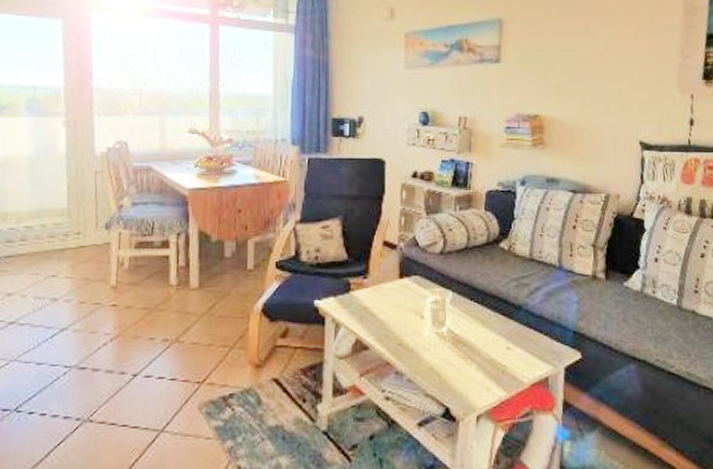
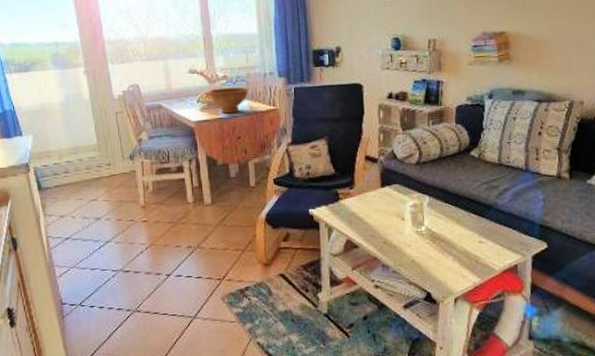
bowl: none [208,152,256,182] -> present [208,87,248,114]

